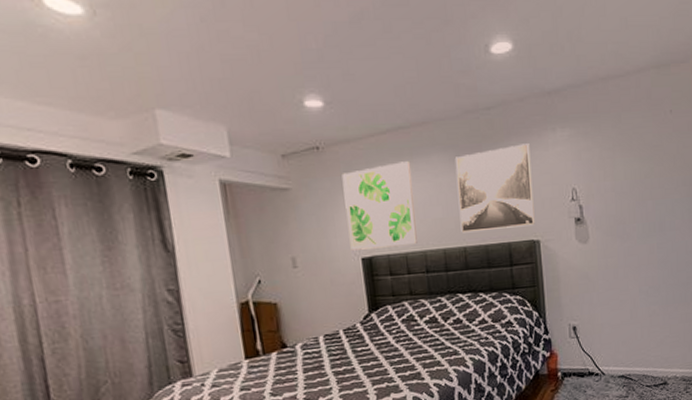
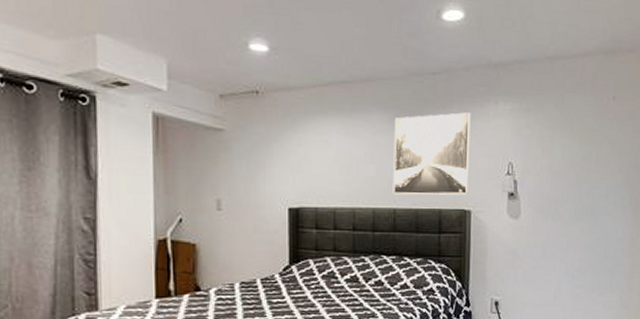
wall art: present [342,161,419,251] -> none [278,116,350,201]

